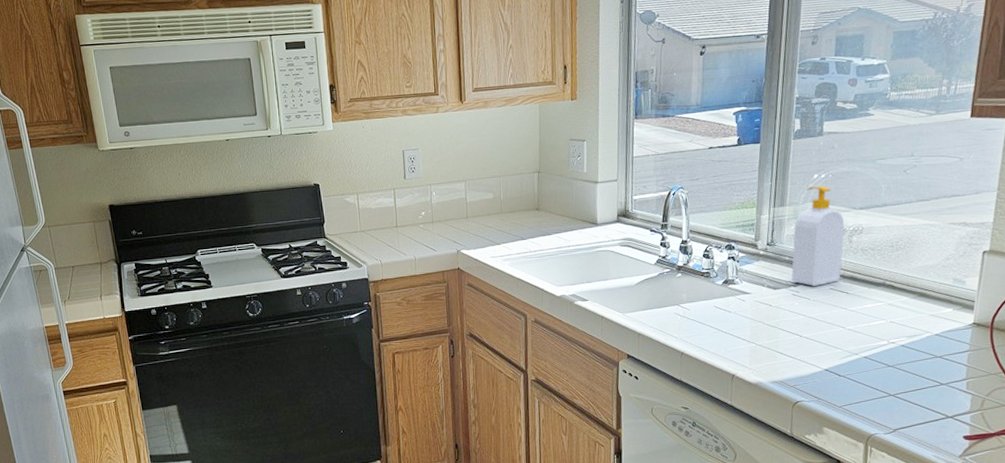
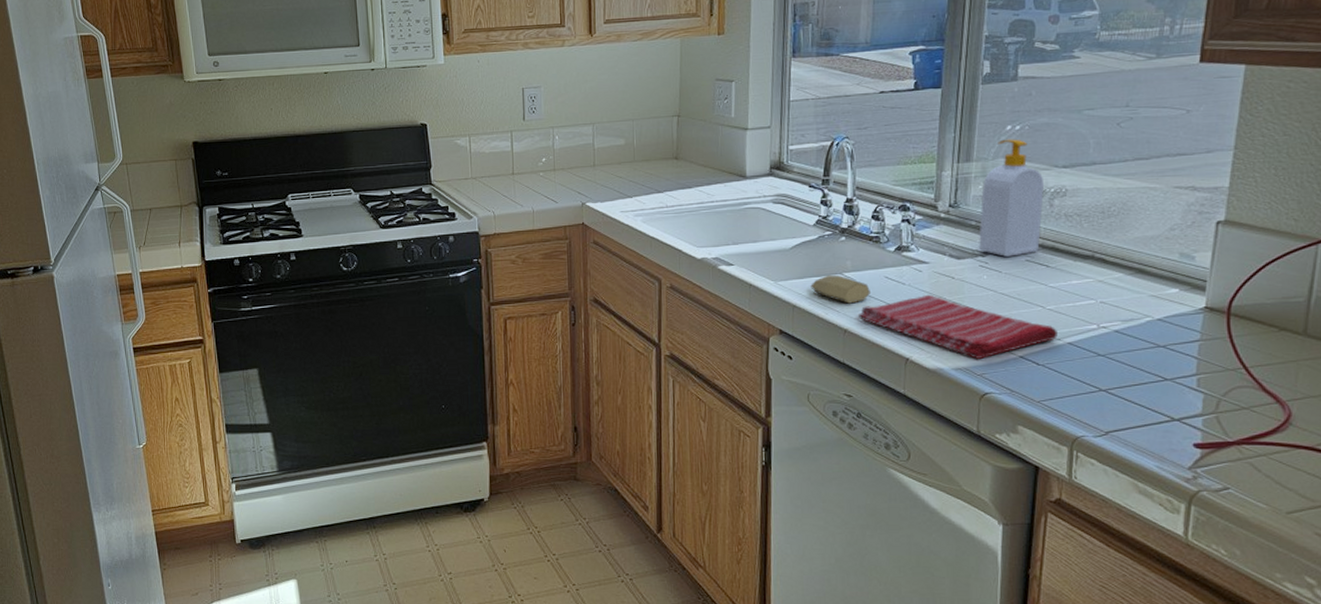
soap bar: none [653,306,704,331] -> present [810,274,872,304]
dish towel: none [692,320,856,373] -> present [857,294,1059,359]

